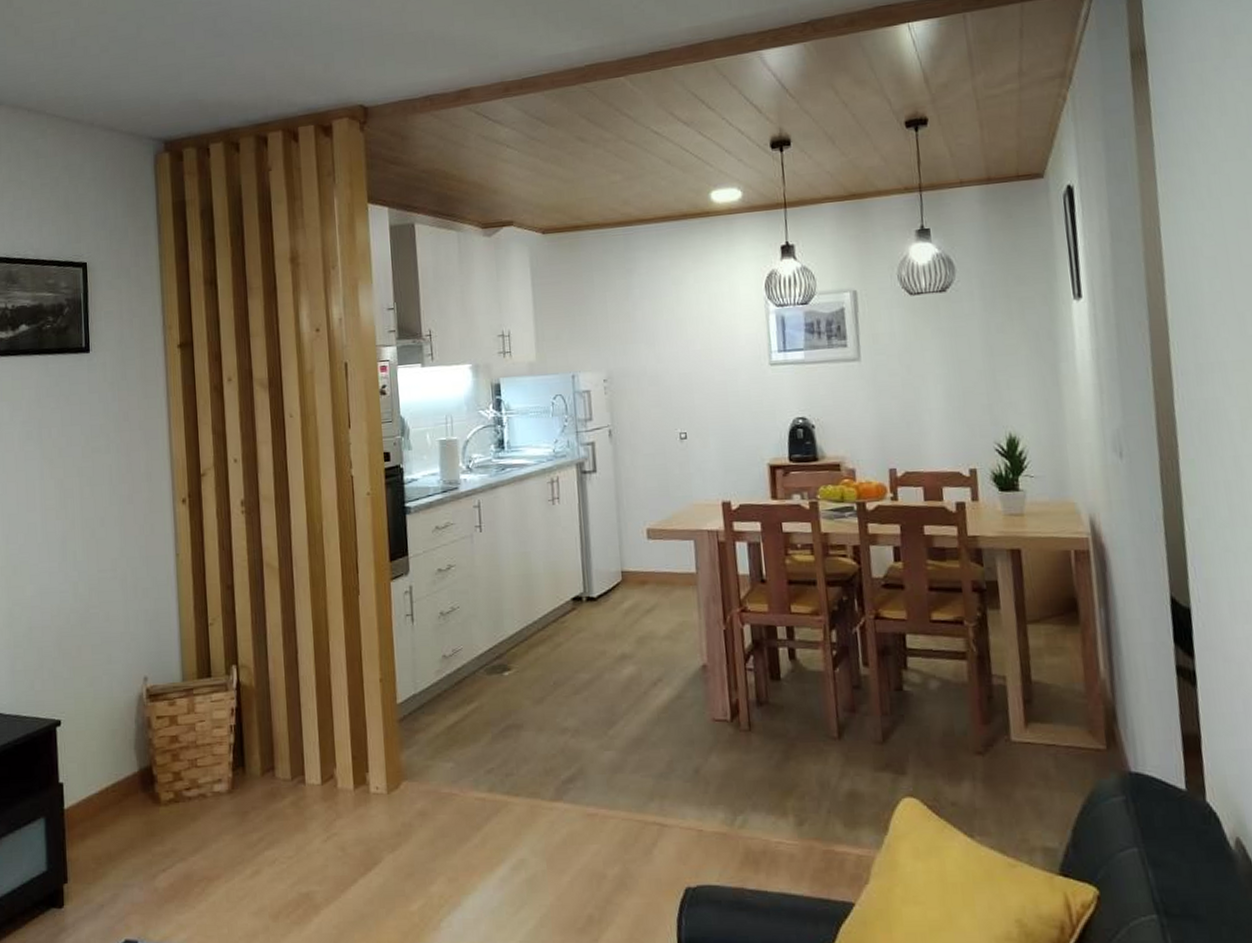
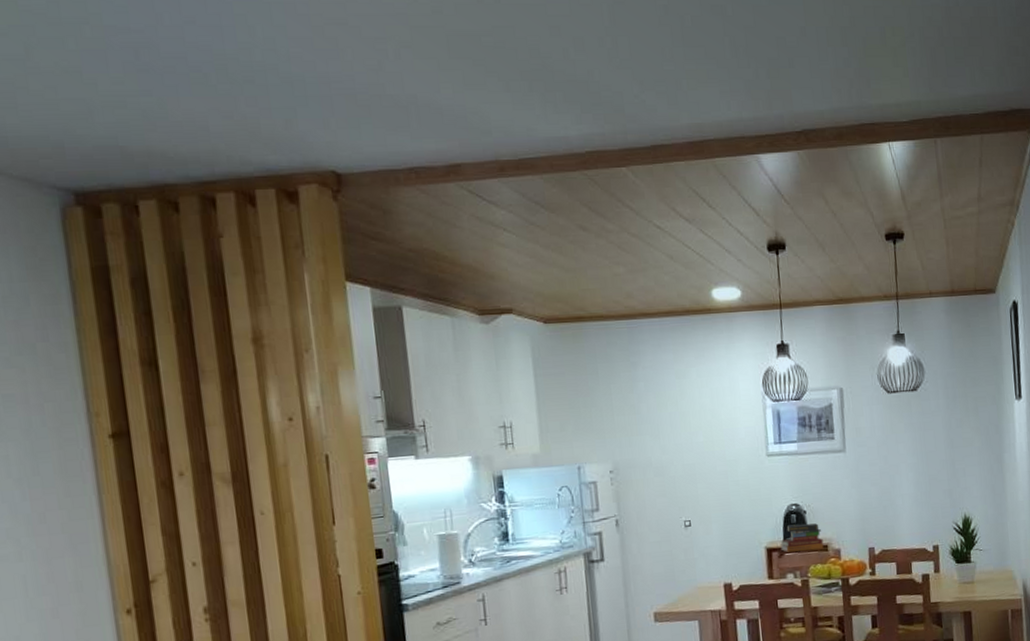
books: none [785,439,836,471] -> present [780,523,824,553]

